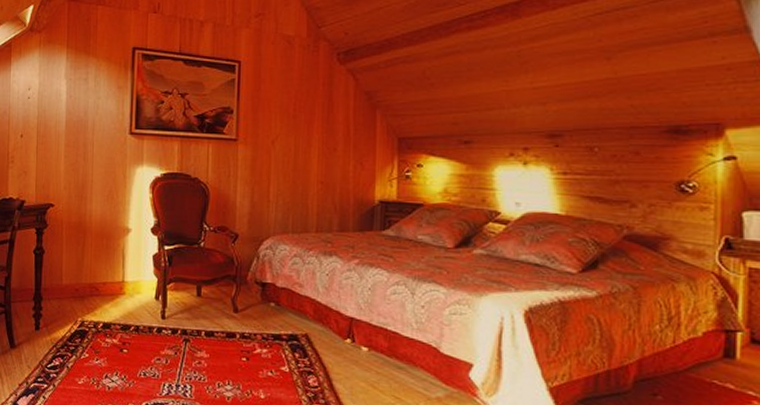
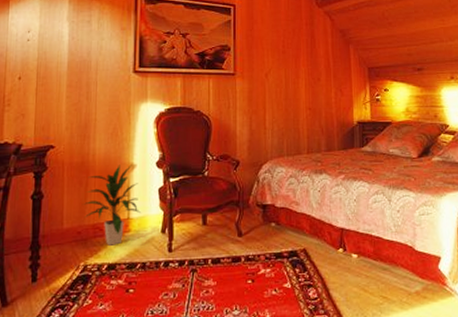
indoor plant: none [81,228,135,306] -> present [84,164,141,246]

